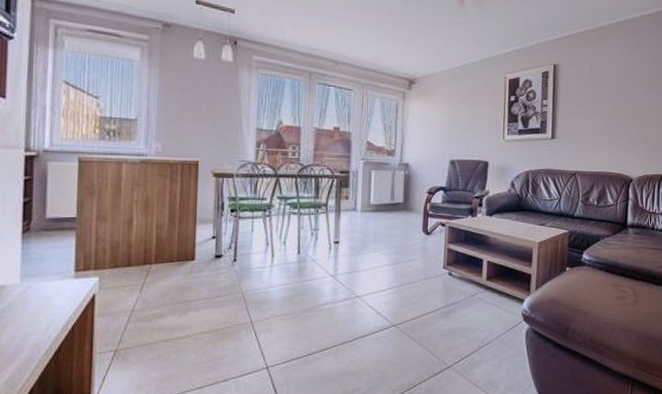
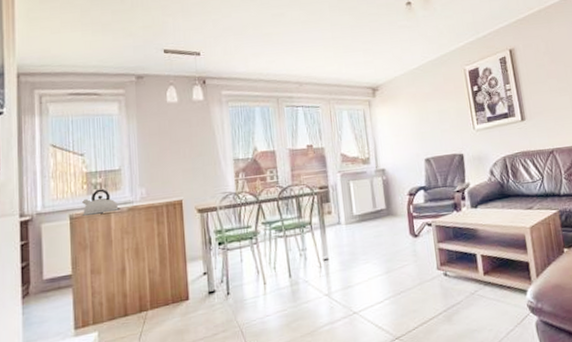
kettle: none [93,136,132,162] -> present [82,188,119,216]

